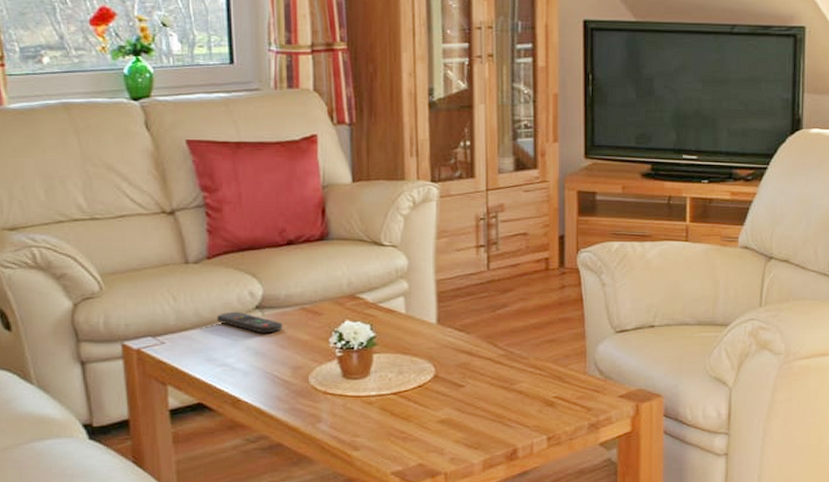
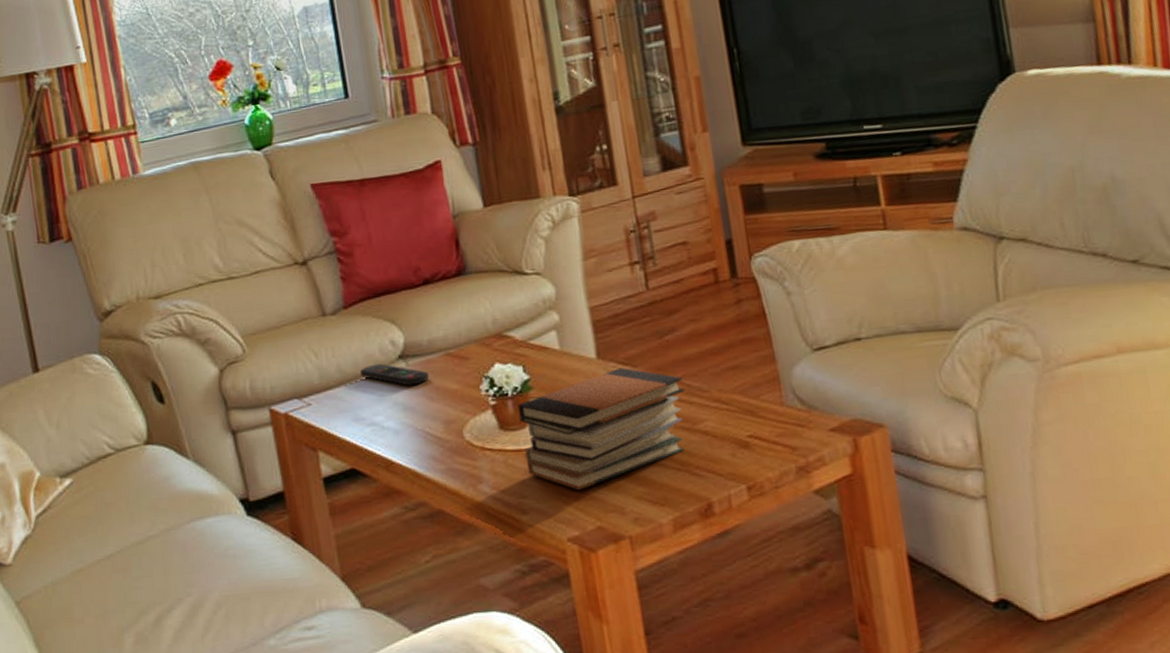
book stack: none [361,333,508,433] -> present [517,368,685,491]

